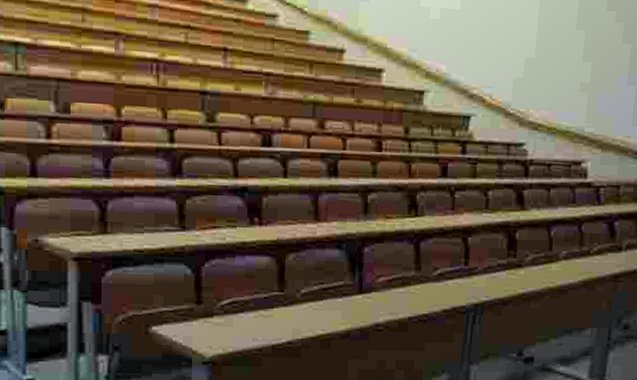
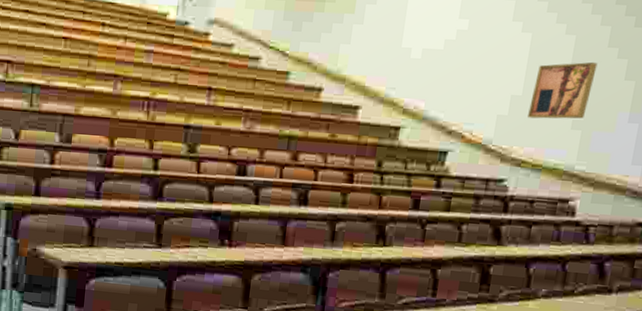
wall art: none [541,24,599,82] -> present [528,61,598,119]

